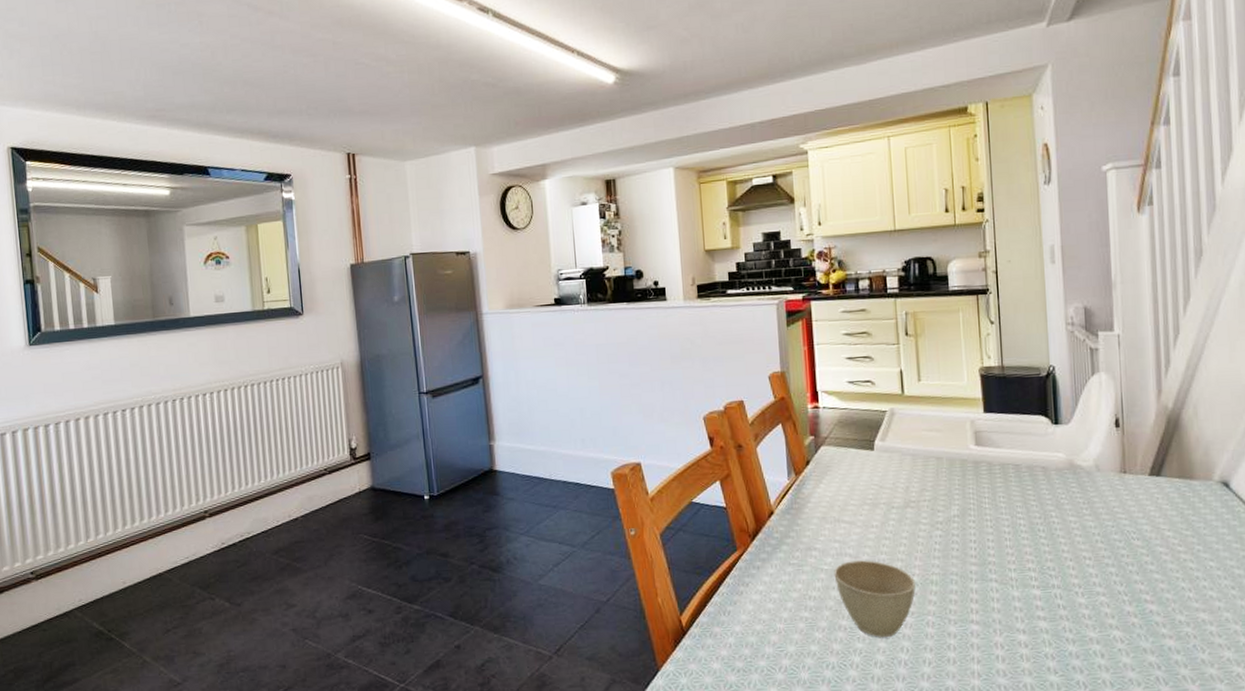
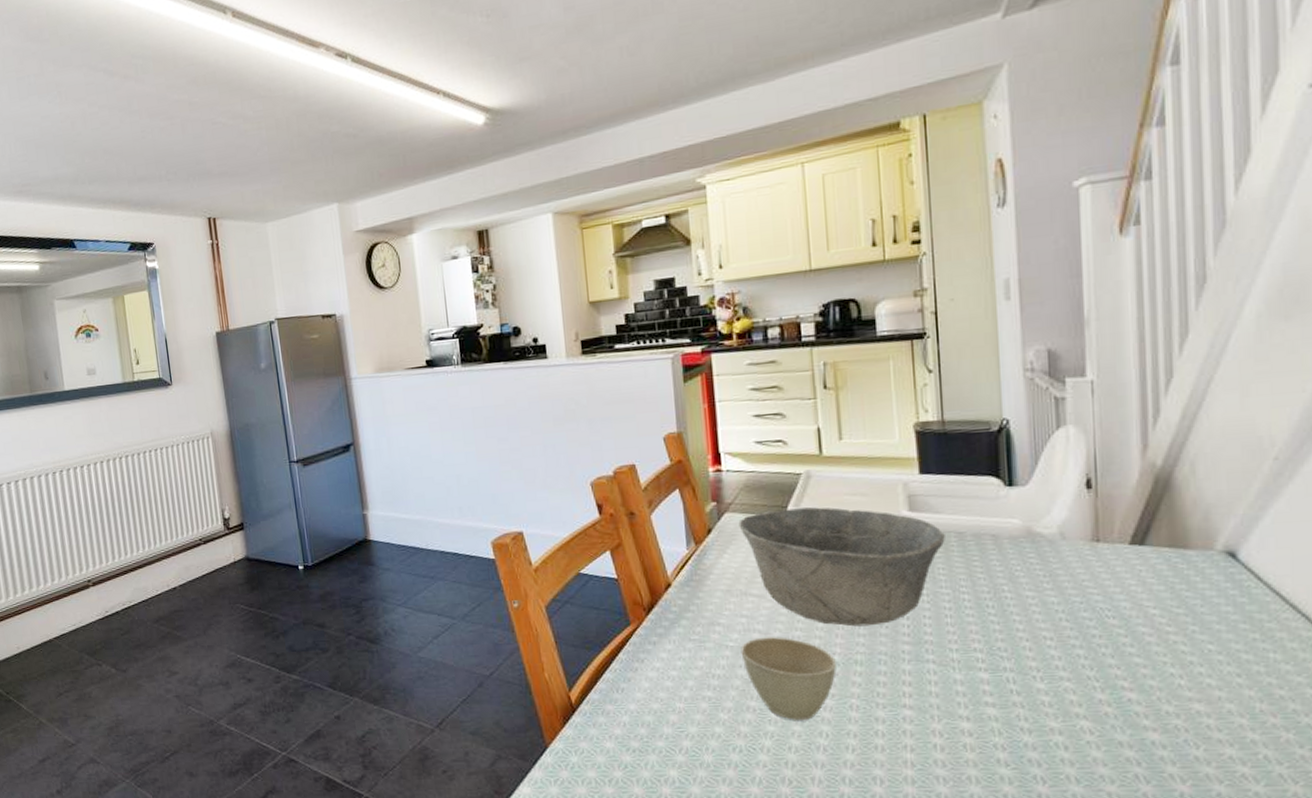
bowl: none [833,441,1005,550] -> present [738,507,945,627]

